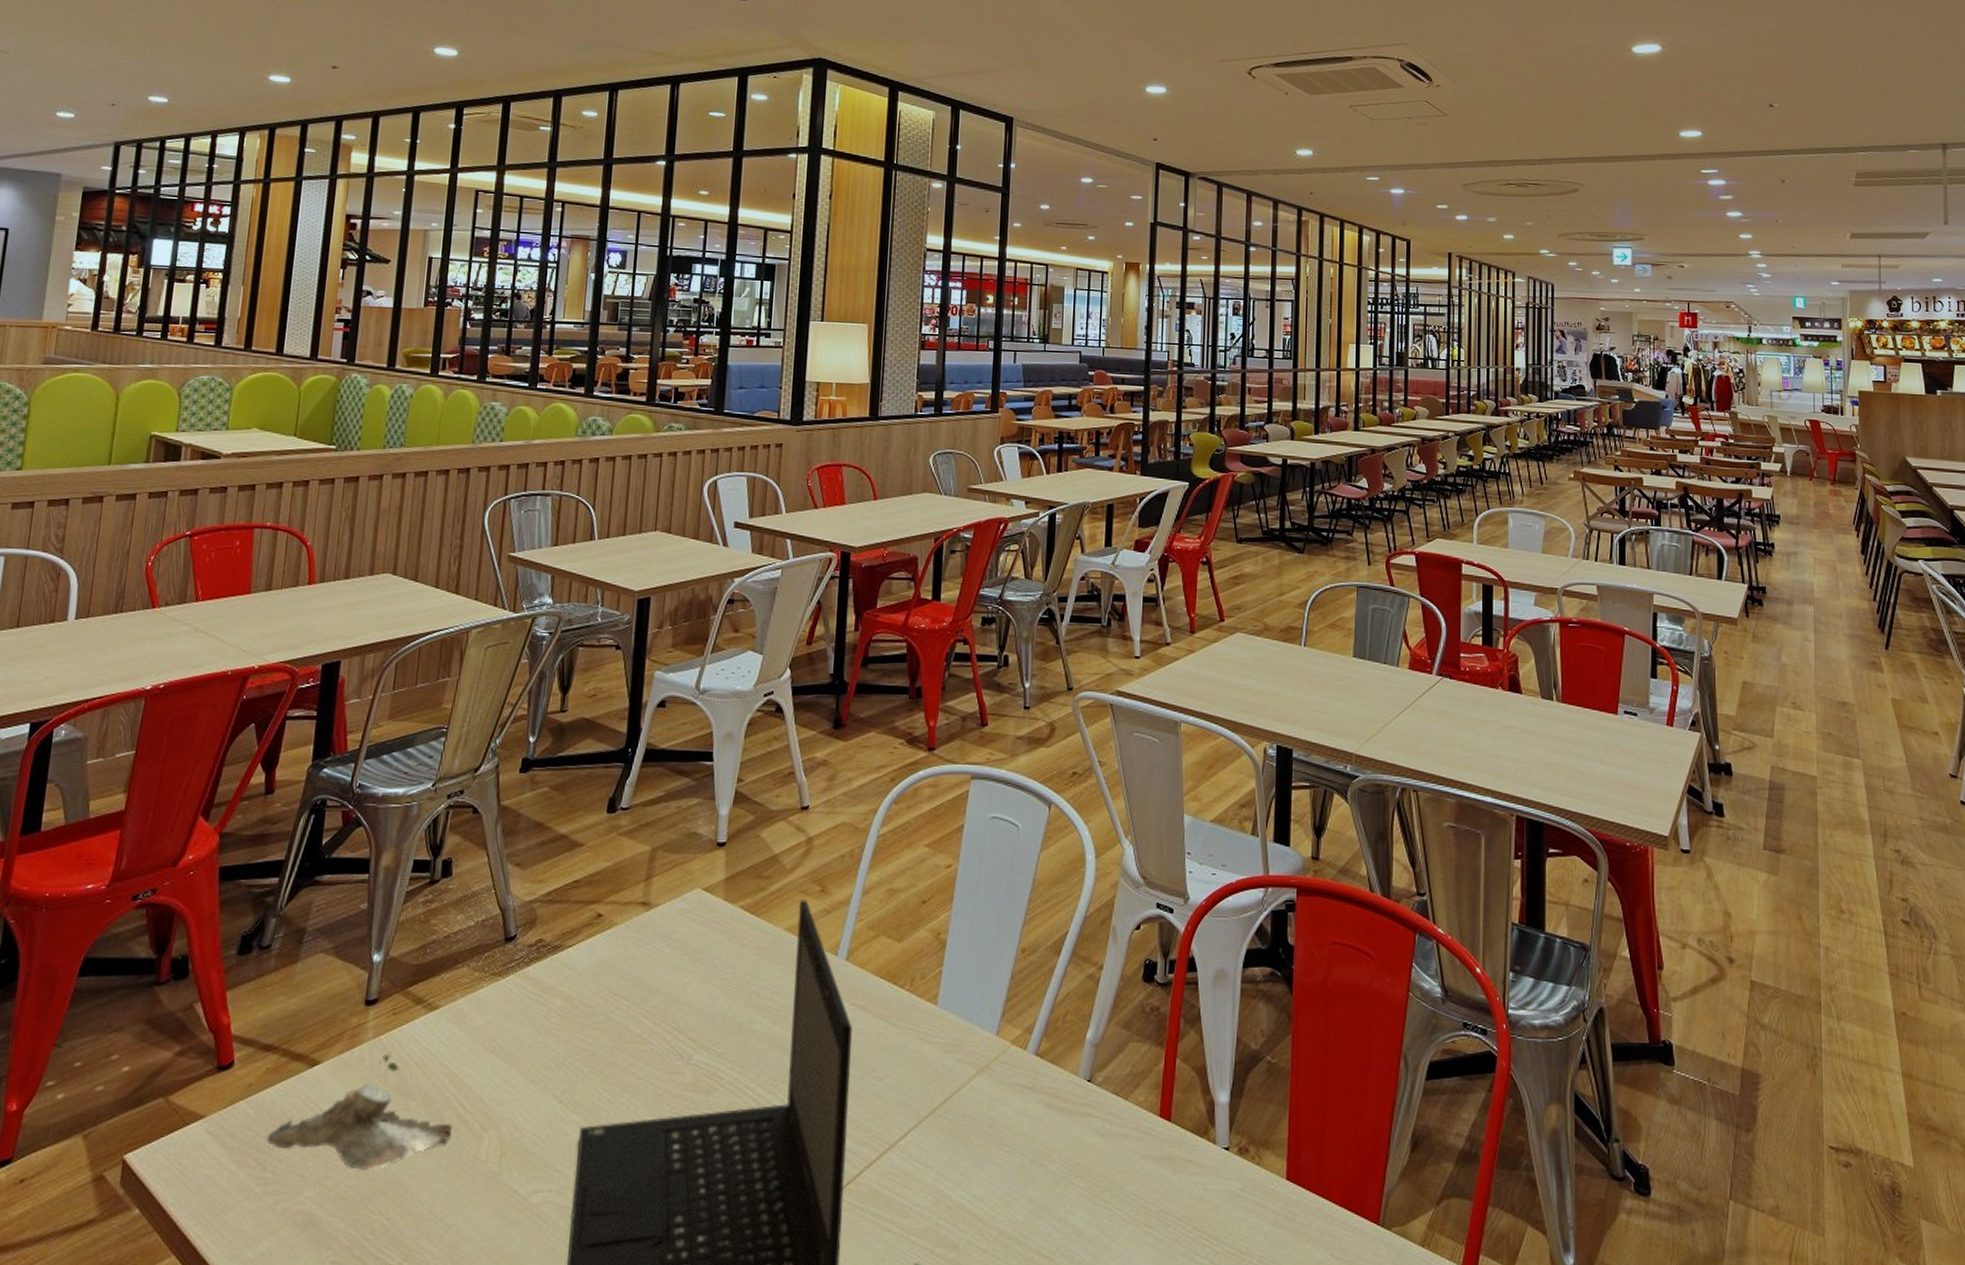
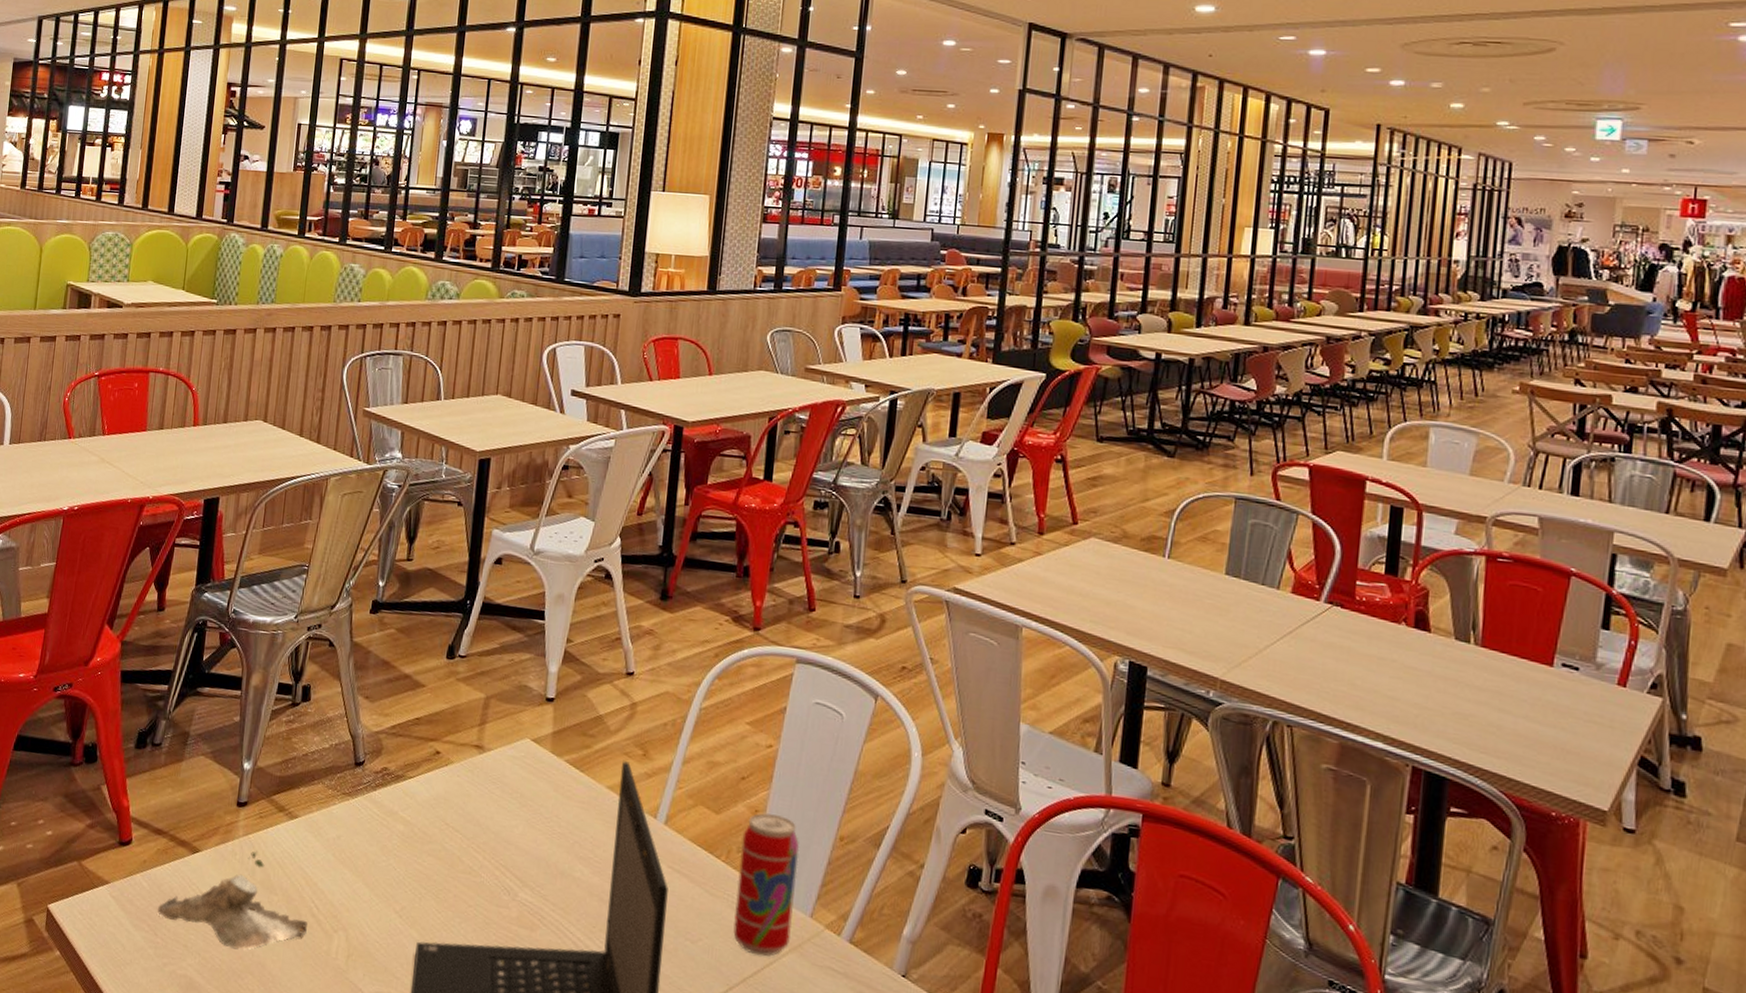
beverage can: none [920,935,983,1083] -> present [733,812,800,957]

